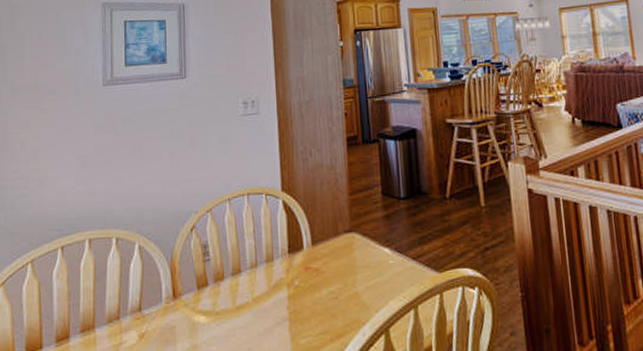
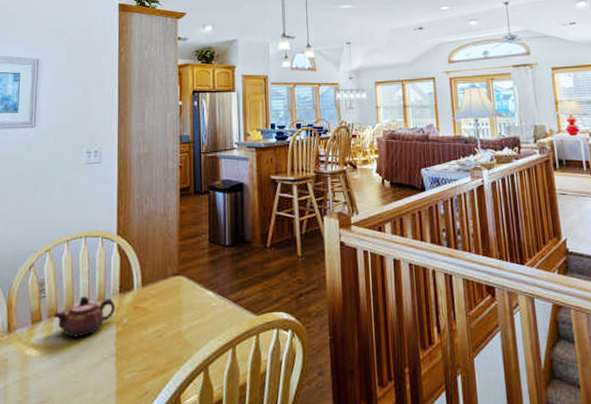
teapot: none [220,258,286,302] -> present [54,296,116,338]

